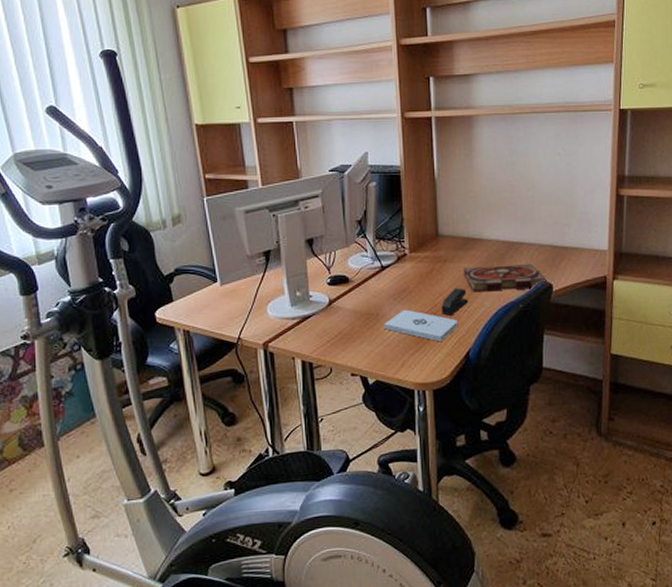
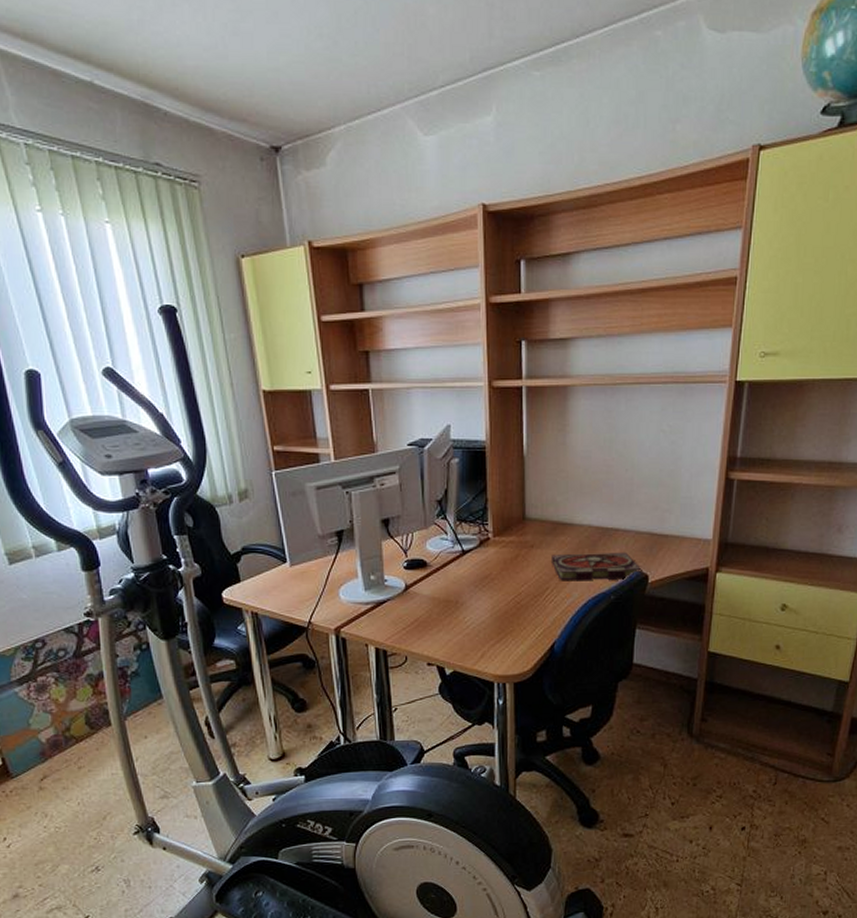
notepad: present [384,309,457,342] -> none [464,597,543,633]
stapler: present [441,288,468,316] -> none [526,576,555,605]

